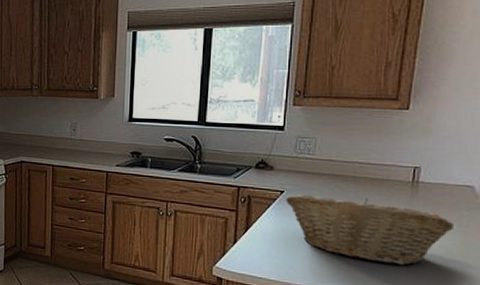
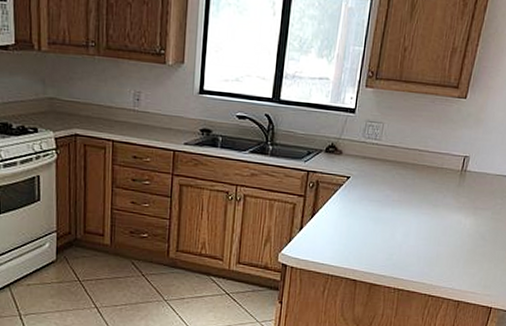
fruit basket: present [286,194,455,266] -> none [351,180,490,250]

